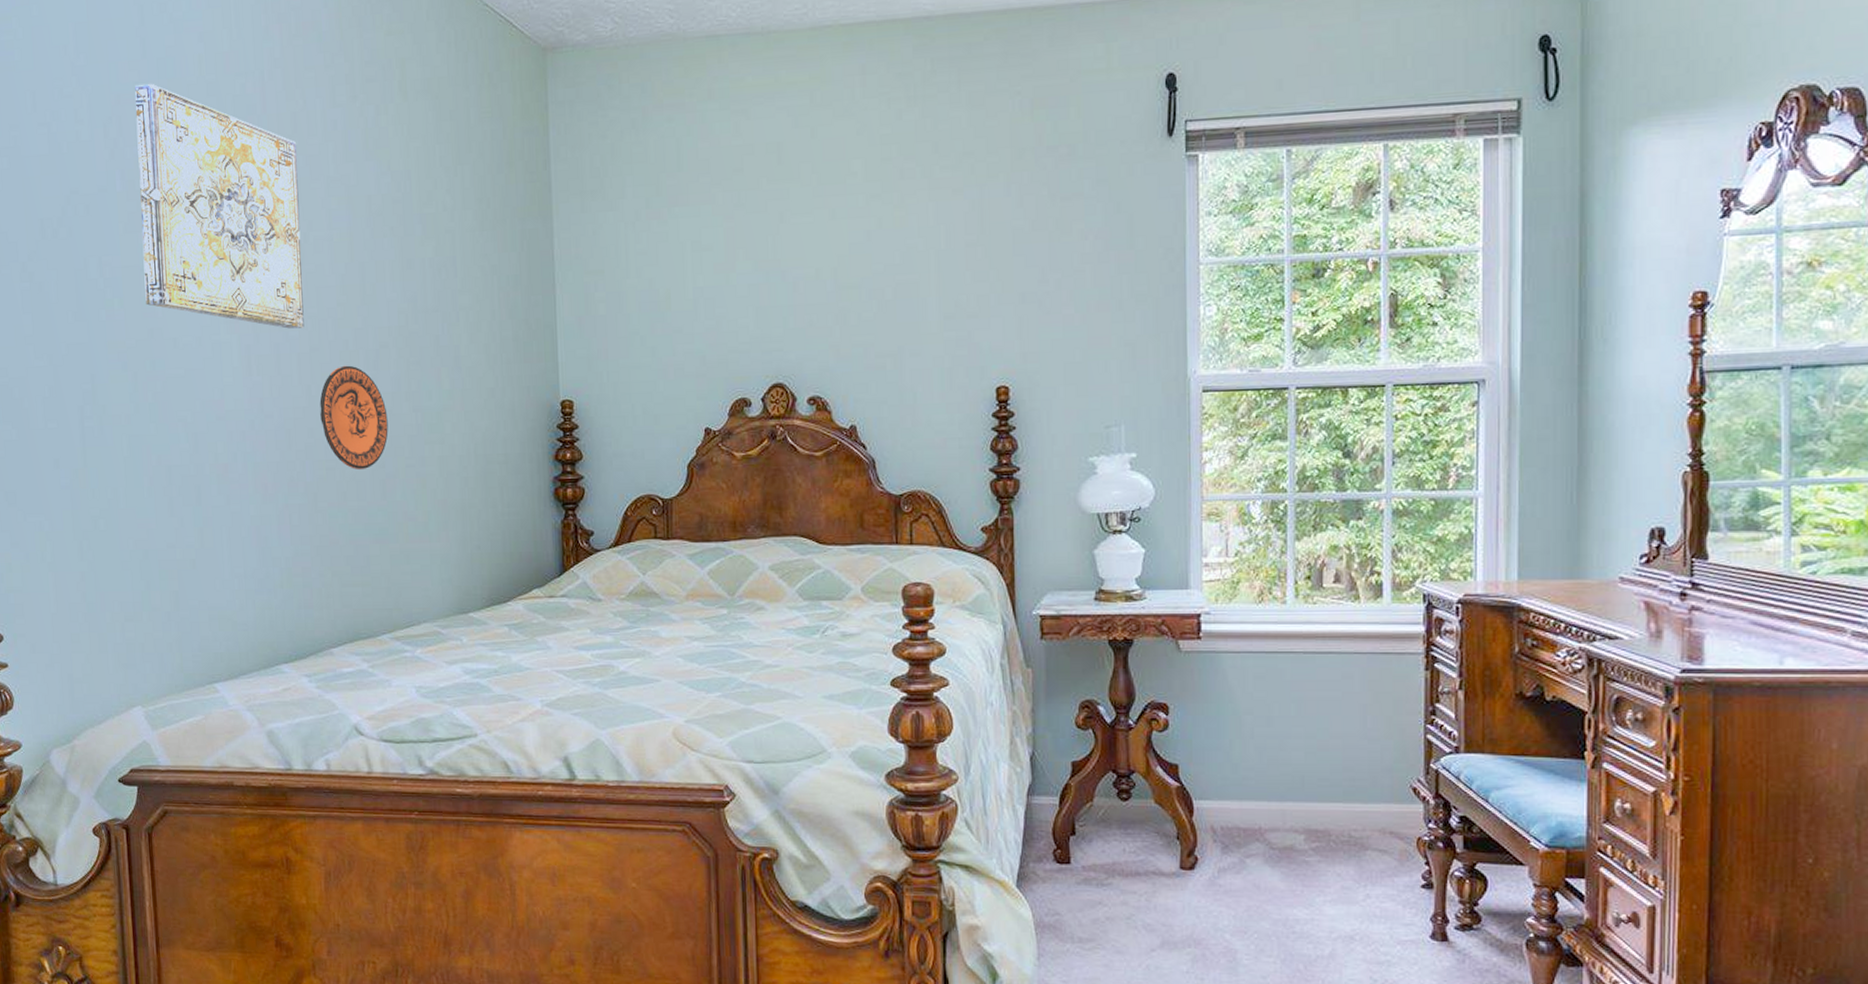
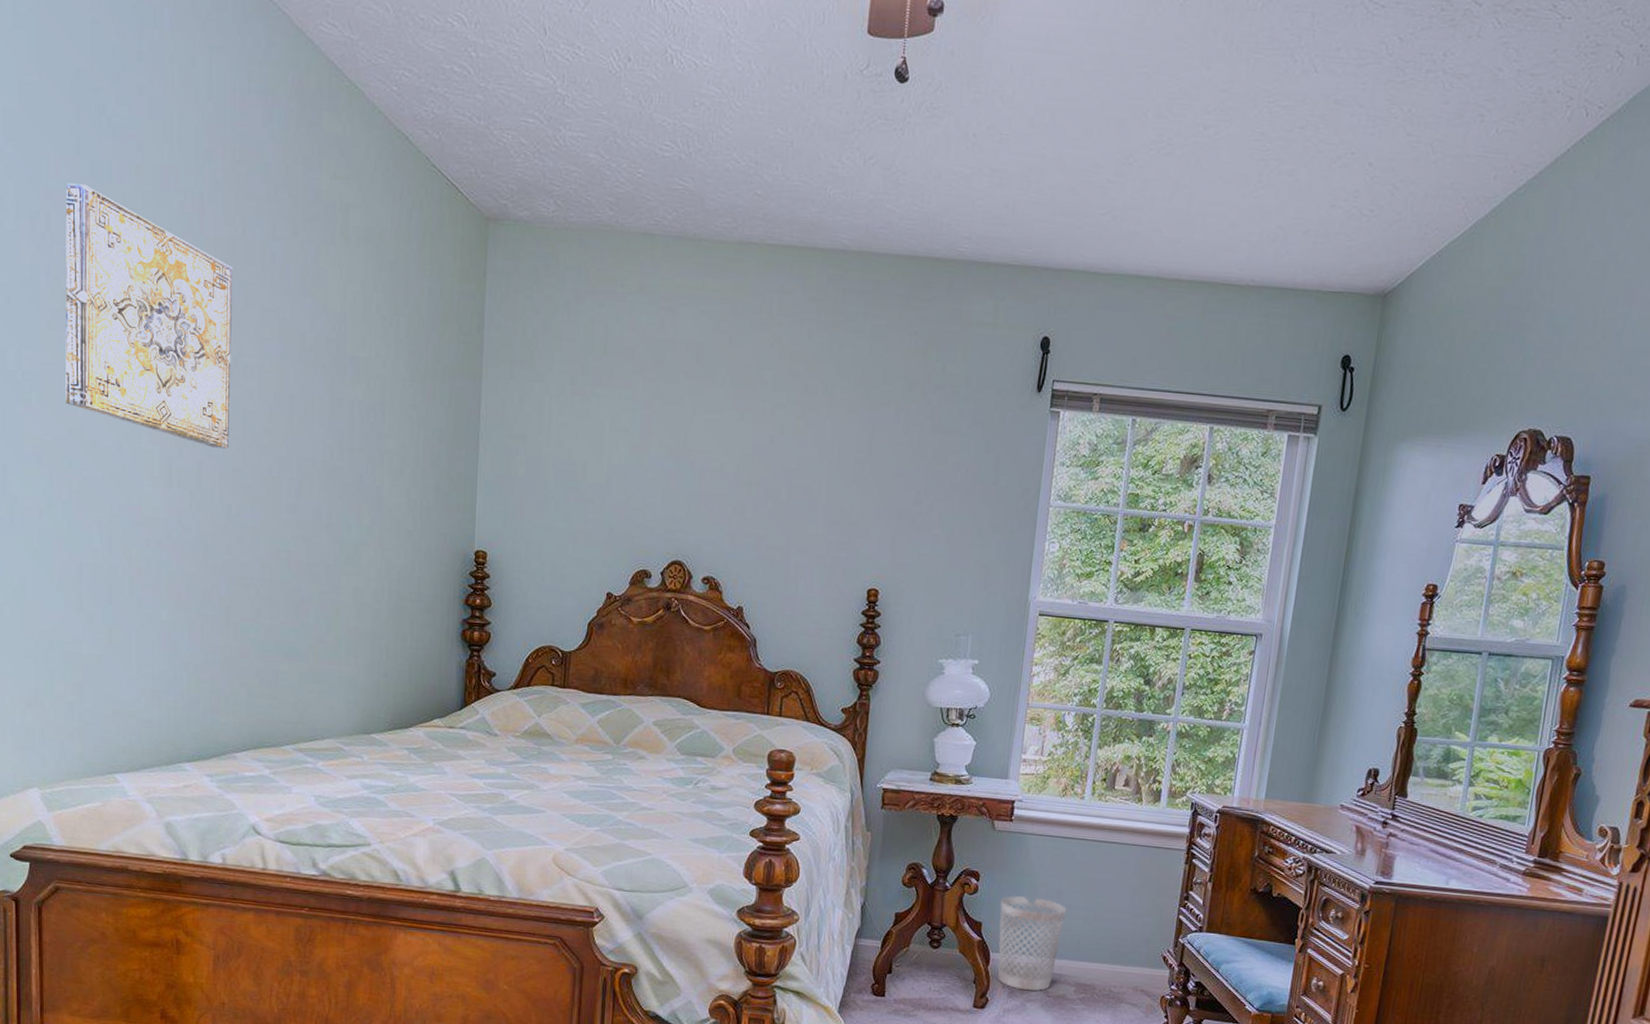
decorative plate: present [319,365,389,470] -> none [239,490,306,591]
wastebasket: none [1198,729,1282,844] -> present [997,896,1067,991]

